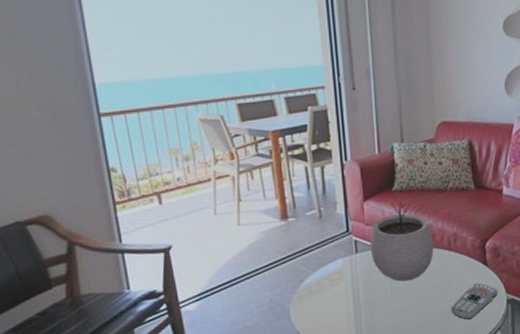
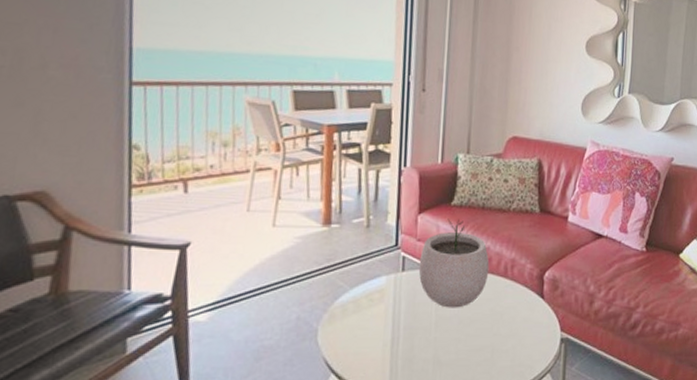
remote control: present [451,283,498,320] -> none [499,317,552,358]

